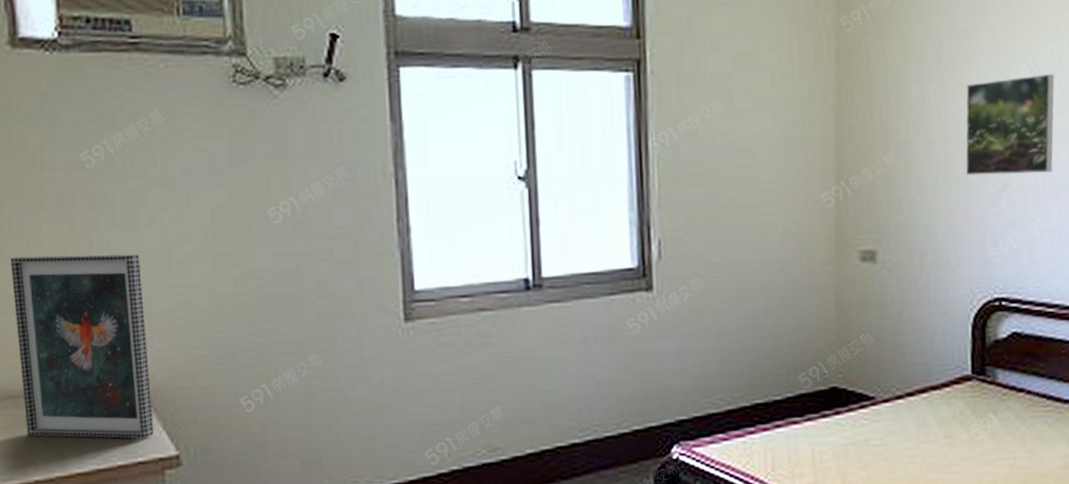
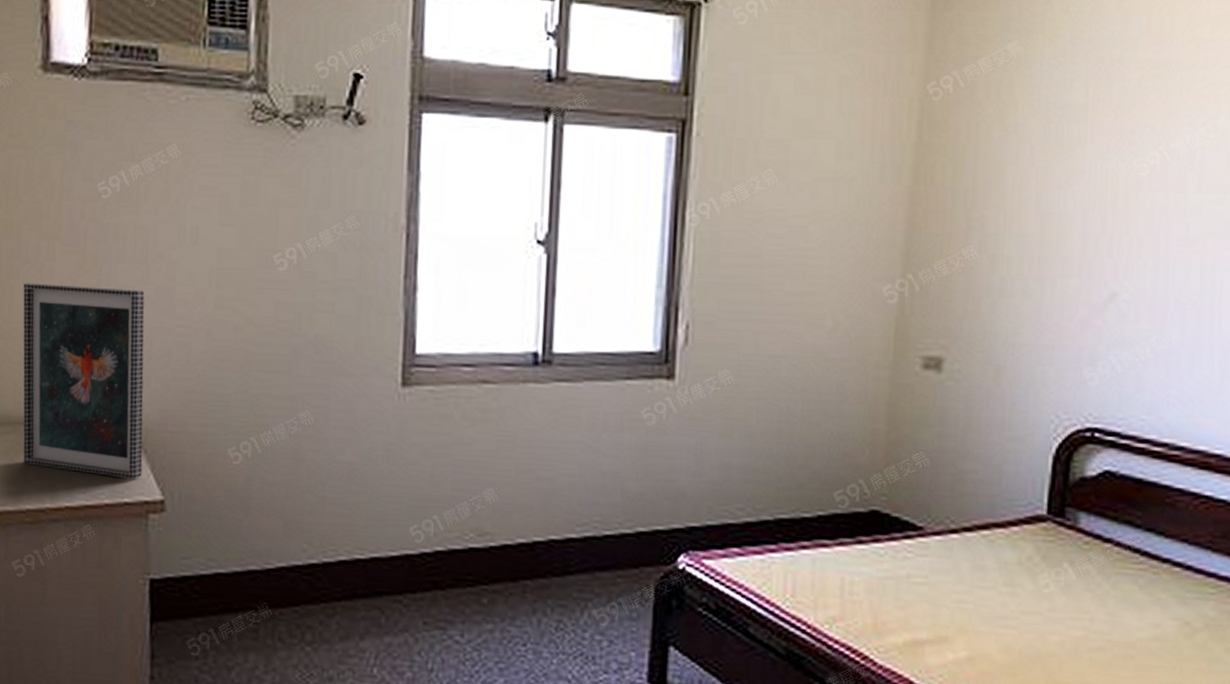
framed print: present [965,73,1054,175] -> none [1064,164,1192,283]

